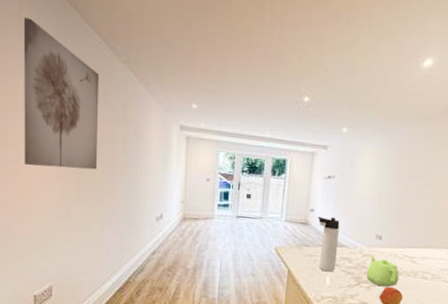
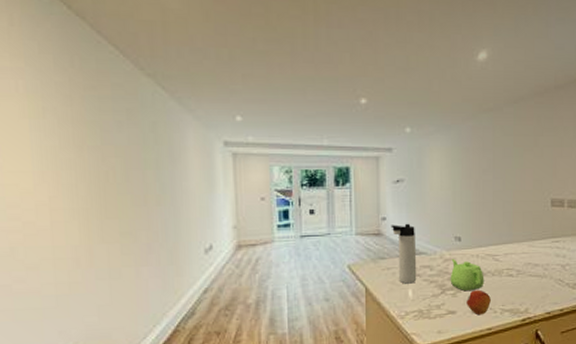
wall art: present [23,17,100,170] -> none [15,32,126,207]

